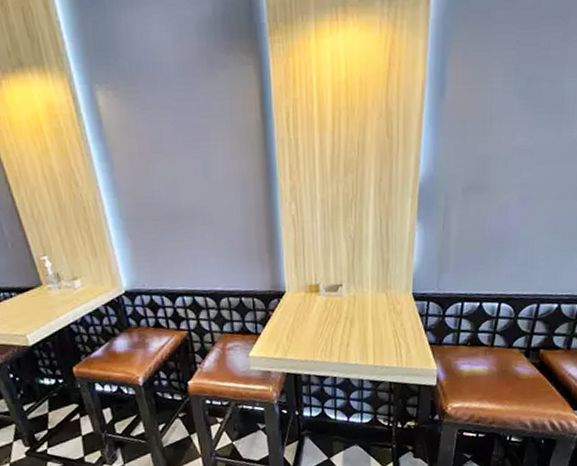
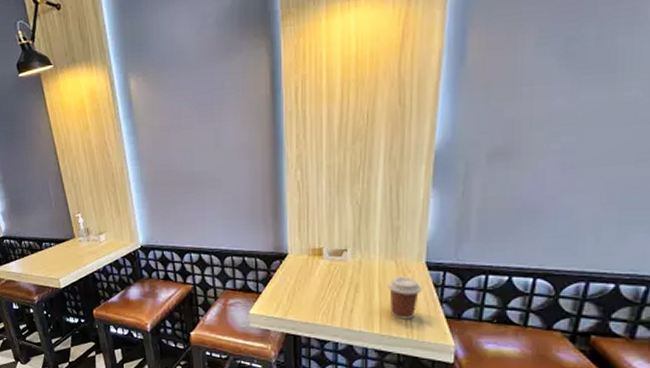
coffee cup: none [380,308,410,349] -> present [387,276,422,320]

